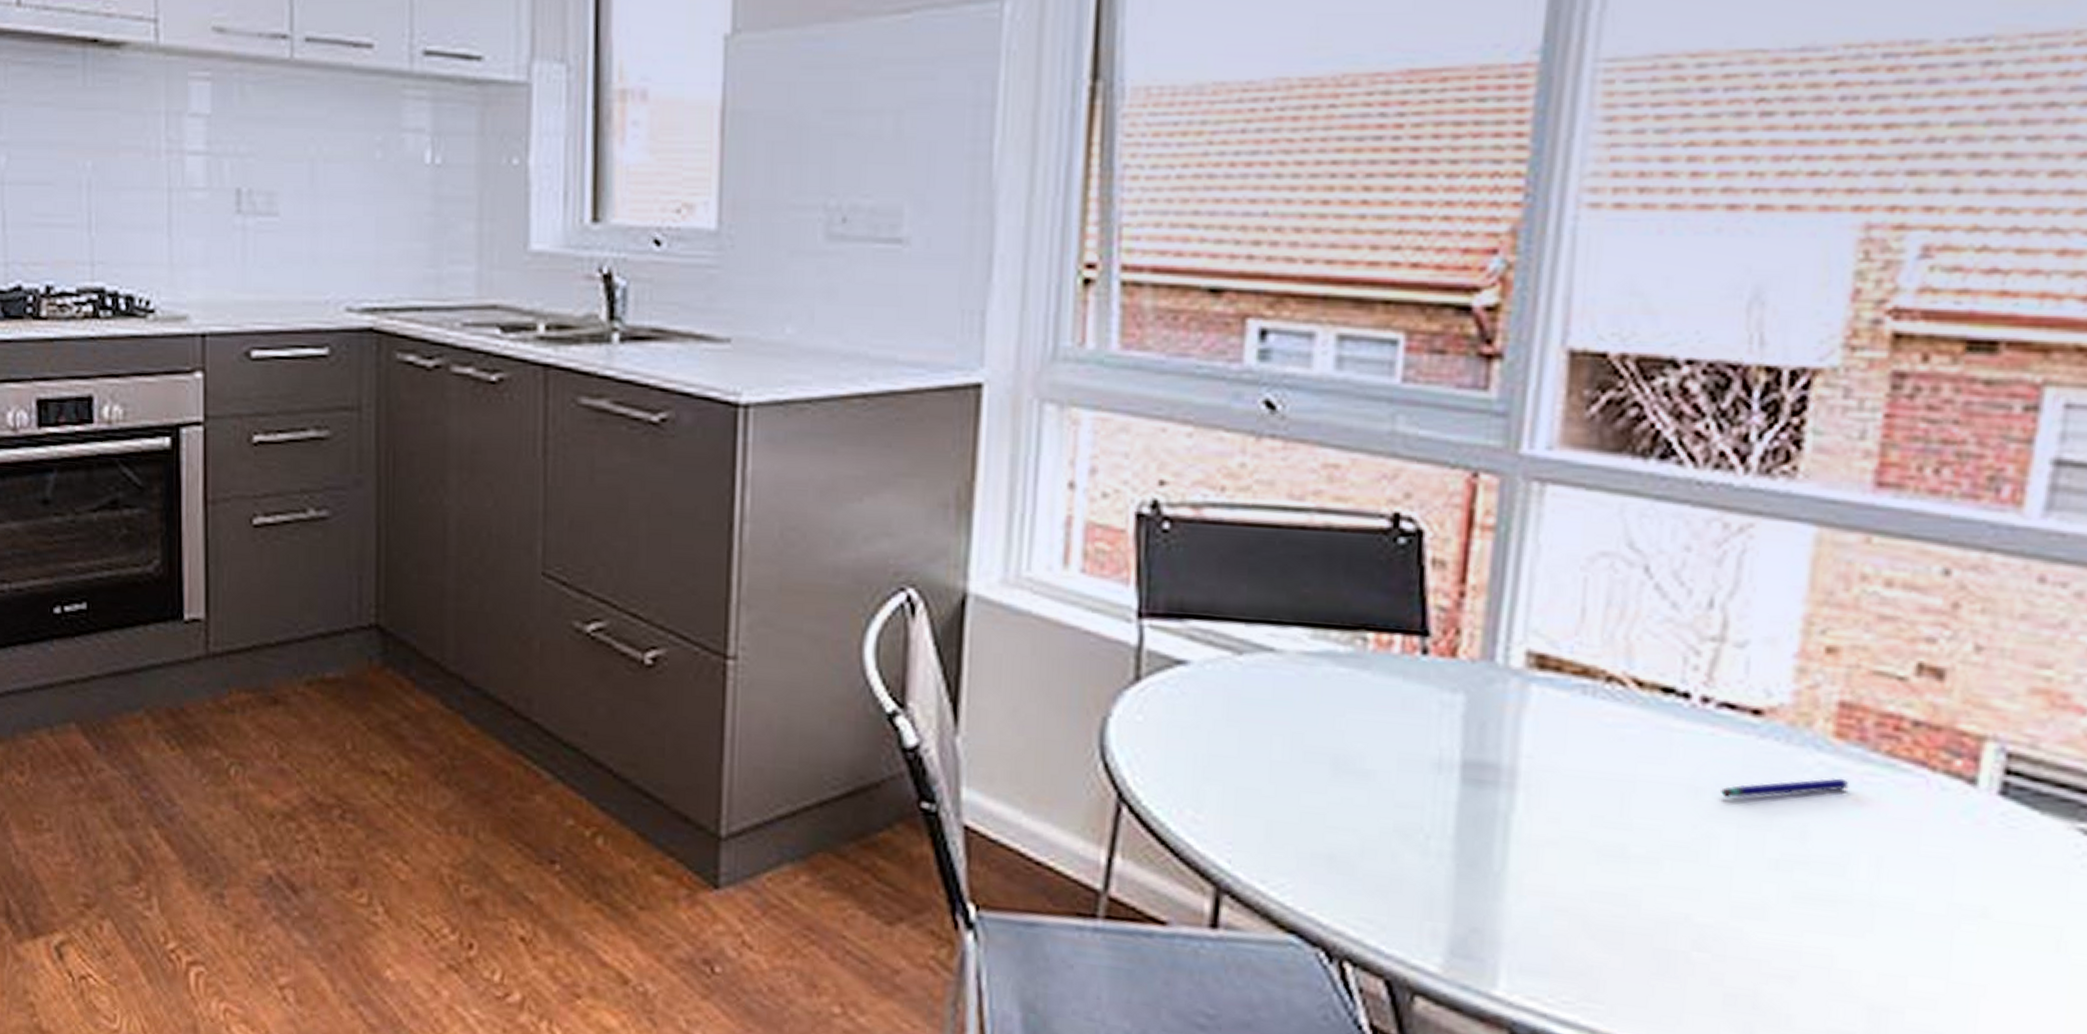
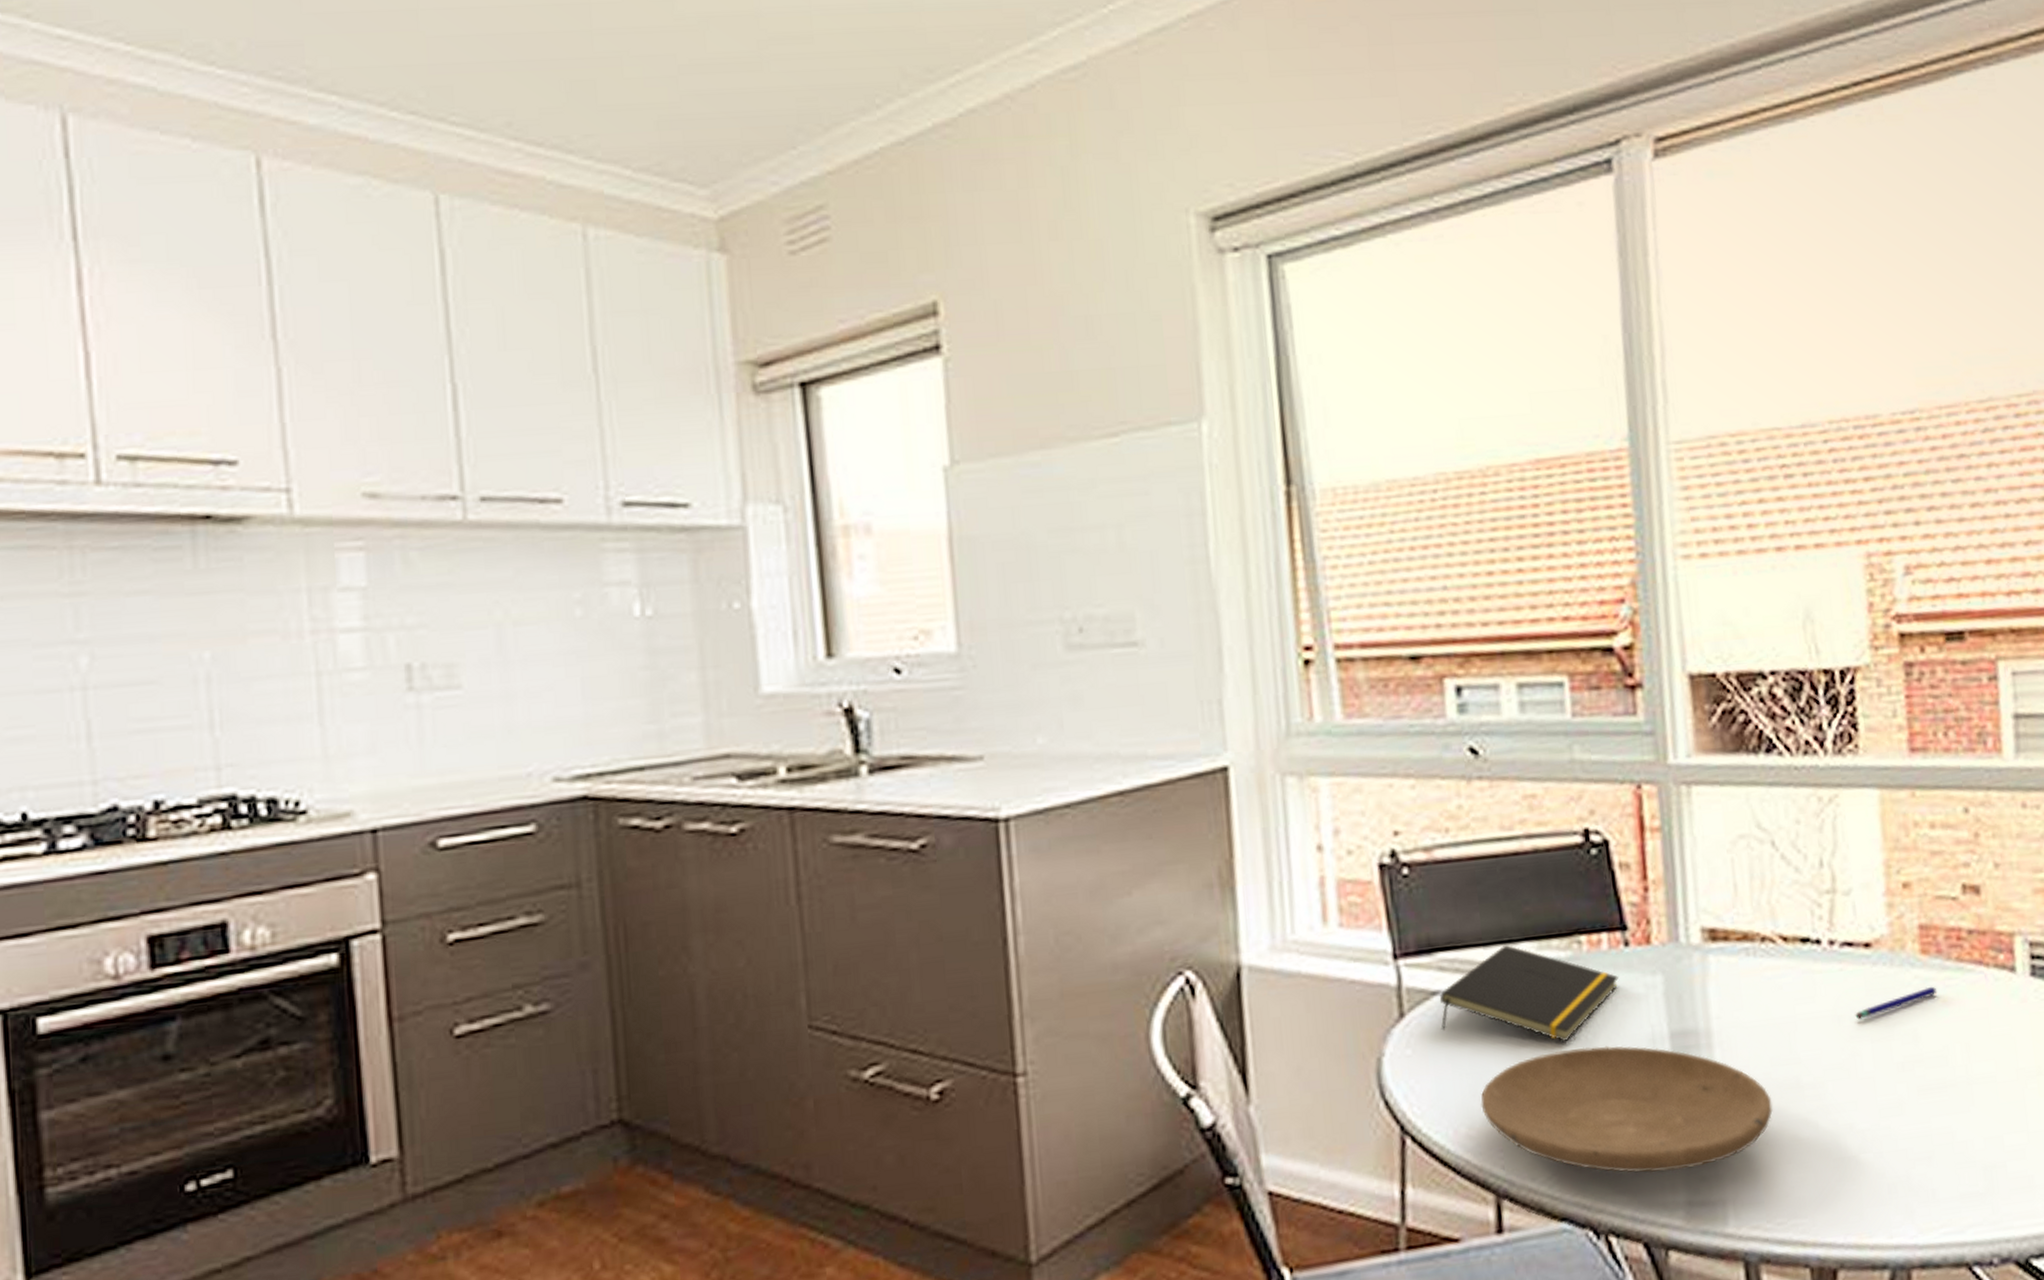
notepad: none [1180,625,1409,745] -> present [1439,944,1620,1042]
plate: none [1214,752,1583,916] -> present [1480,1046,1773,1173]

